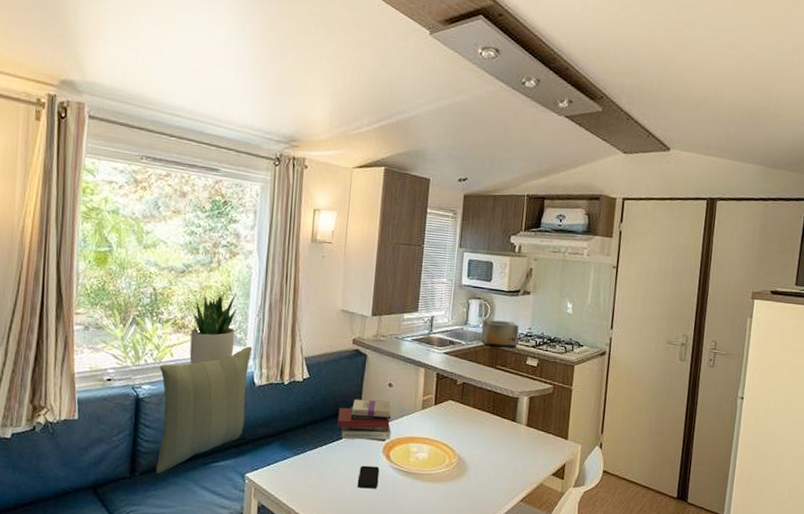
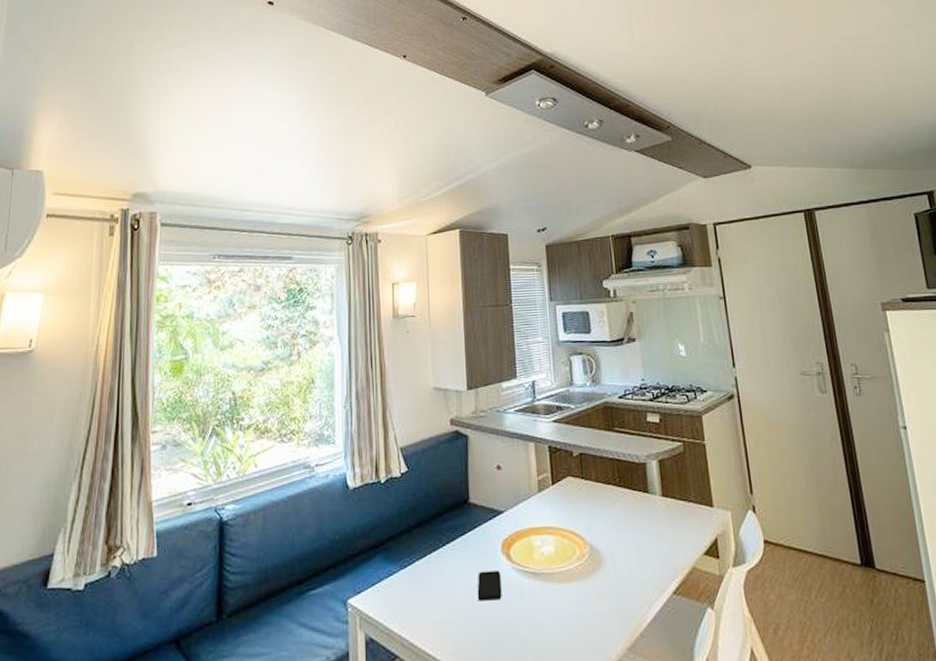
pillow: present [155,346,253,474] -> none [243,444,346,613]
planter: present [189,292,237,365] -> none [275,384,321,474]
books: present [337,399,392,442] -> none [445,487,508,542]
toaster: present [481,319,519,348] -> none [588,374,633,407]

